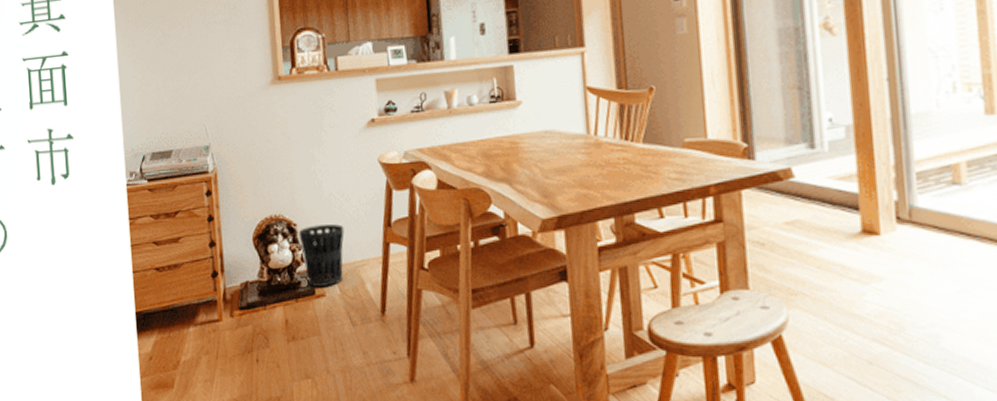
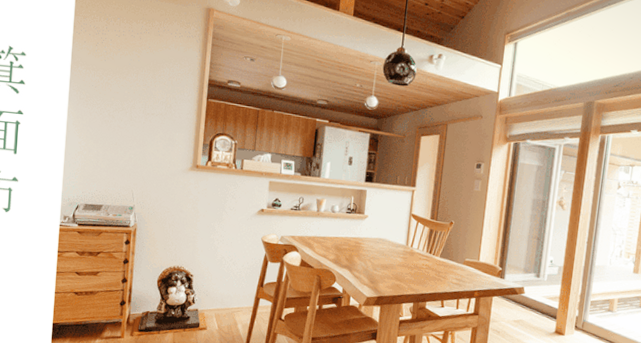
wastebasket: present [298,224,345,287] -> none [193,278,228,323]

